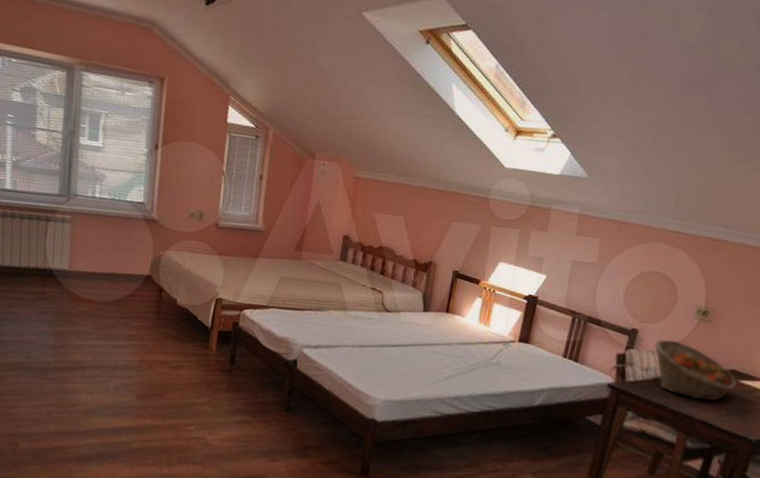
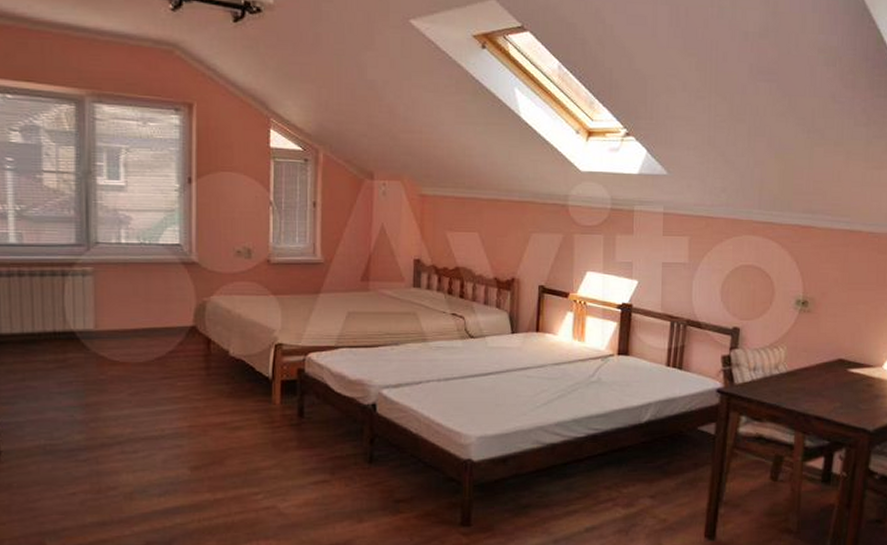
fruit basket: present [654,339,738,402] -> none [758,335,847,395]

